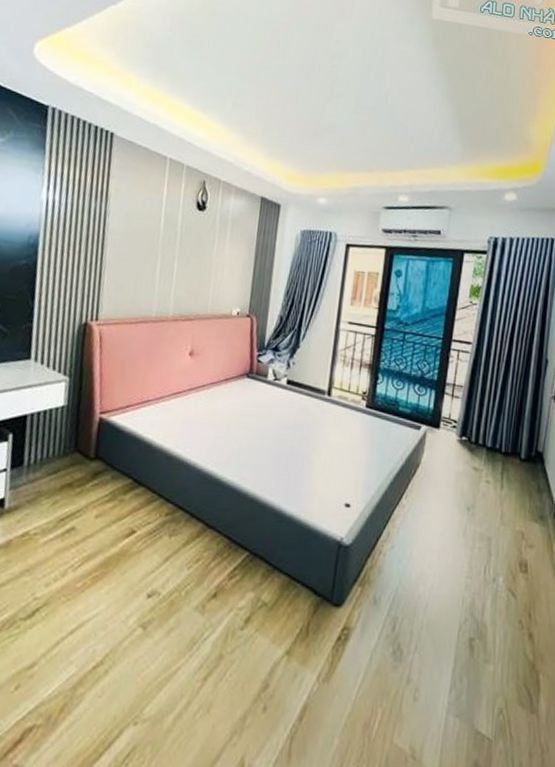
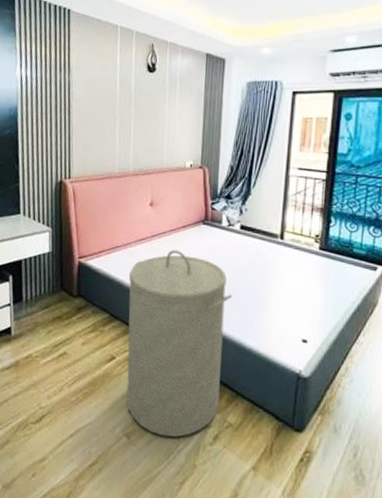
laundry hamper: none [146,405,274,624] -> present [126,249,232,437]

